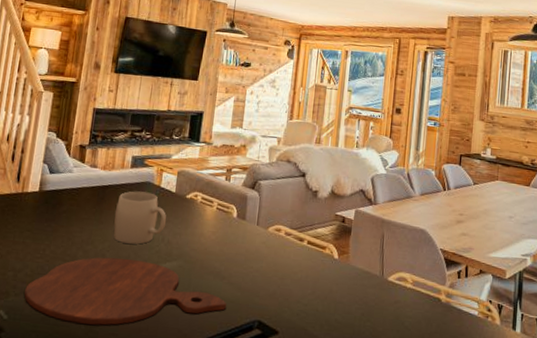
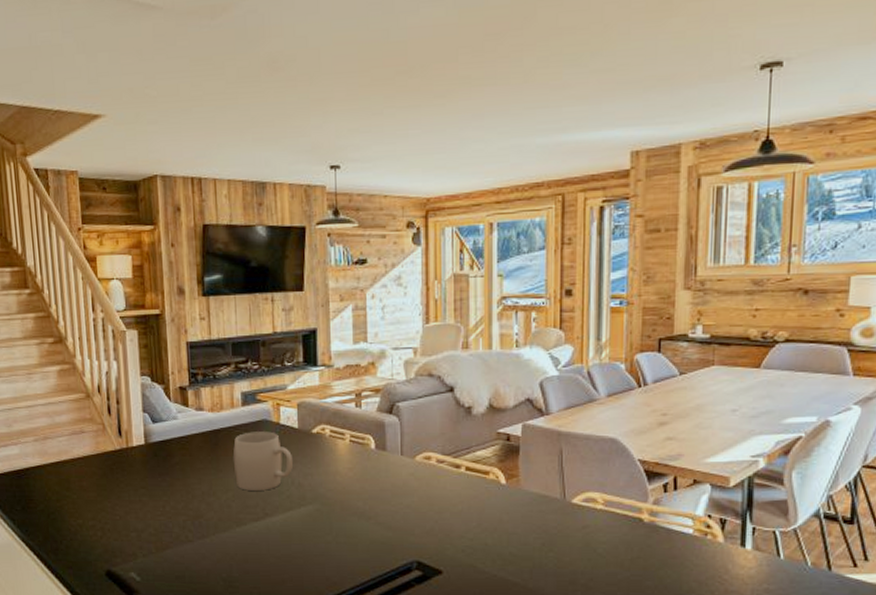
cutting board: present [24,257,227,327] -> none [152,507,378,581]

